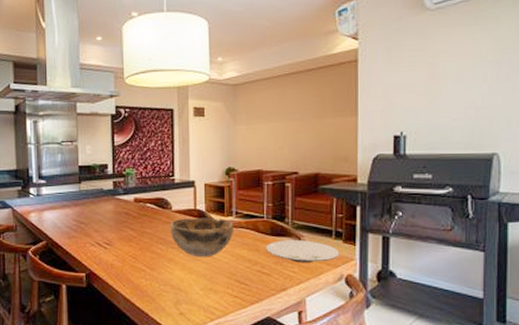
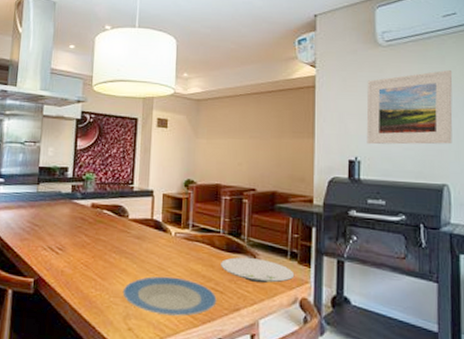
decorative bowl: present [171,218,233,258] -> none [125,227,189,270]
plate: none [171,263,264,299] -> present [122,276,217,317]
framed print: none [412,29,507,118] -> present [366,69,453,145]

